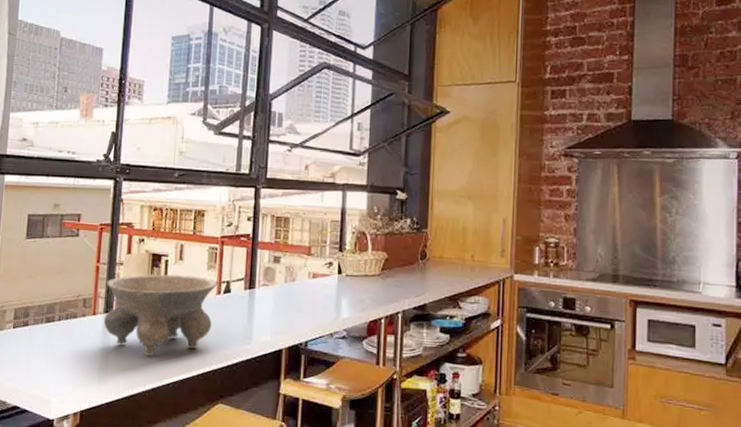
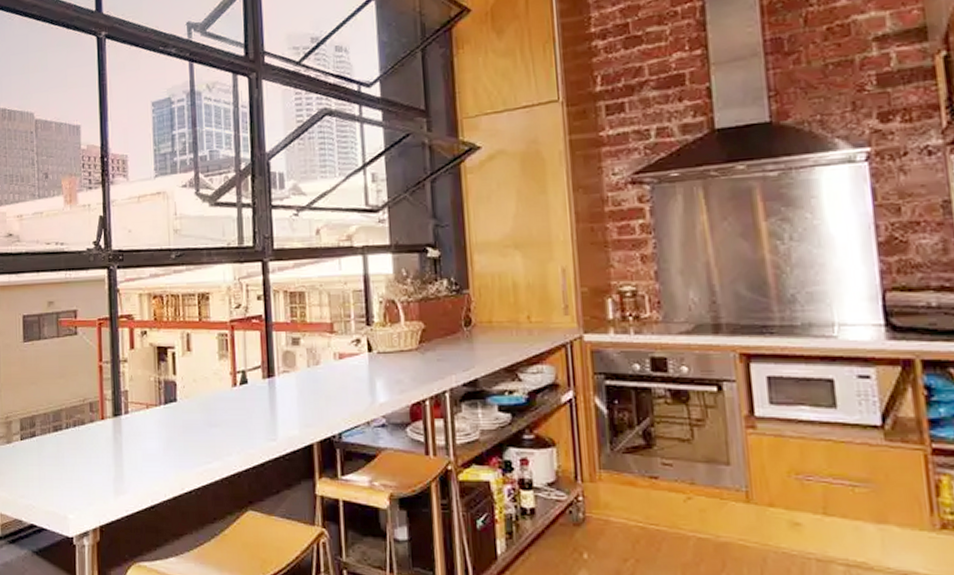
bowl: present [104,274,218,356] -> none [112,368,232,461]

